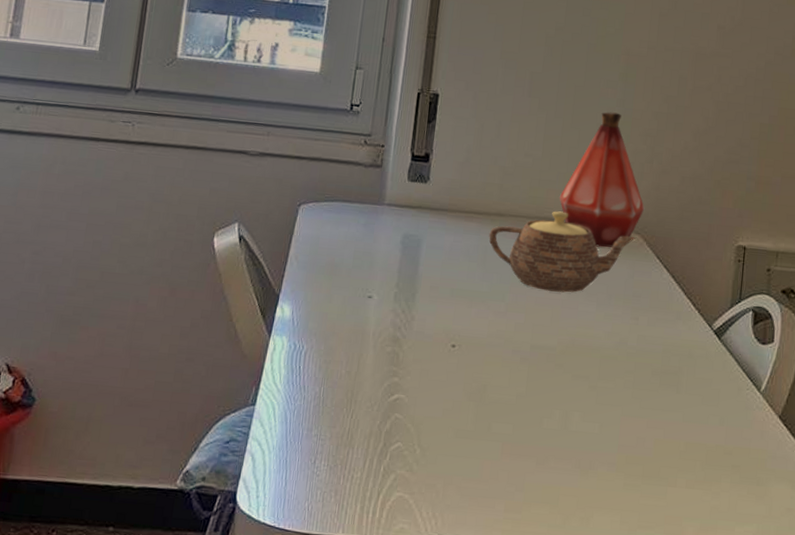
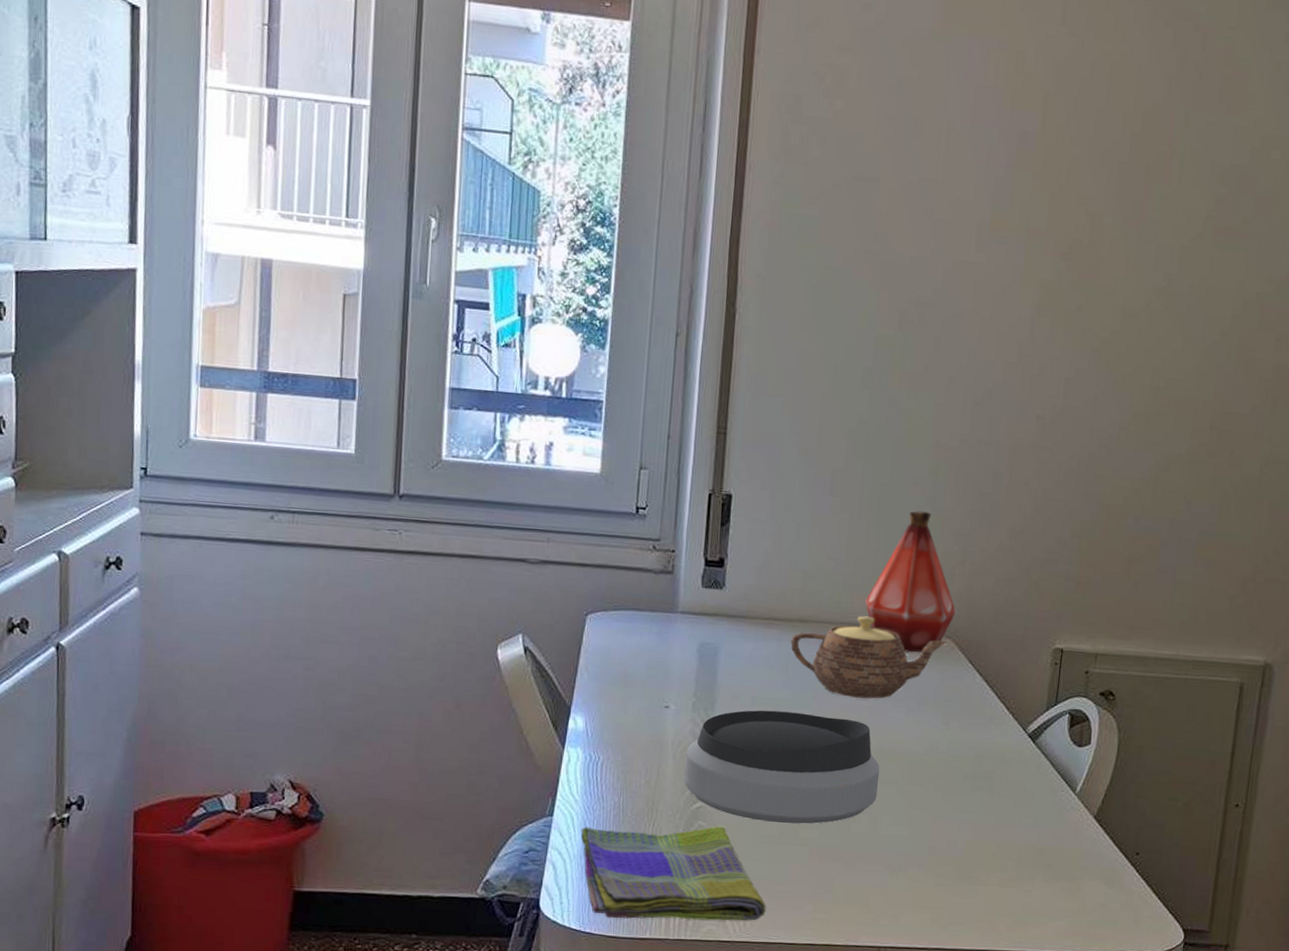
dish towel: none [281,417,458,520] -> present [581,826,766,921]
bowl: none [383,301,572,419] -> present [684,710,880,824]

